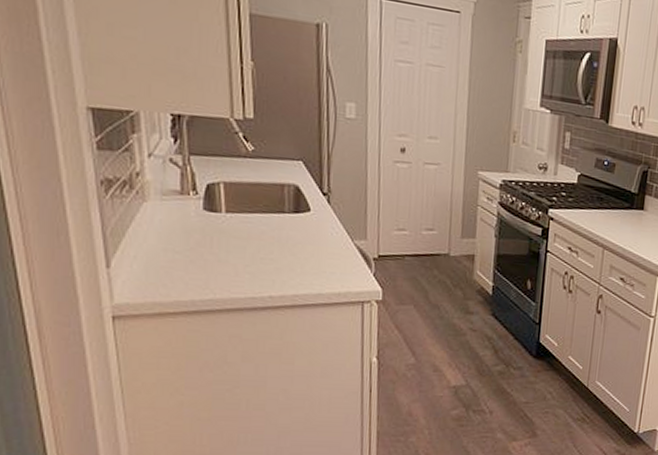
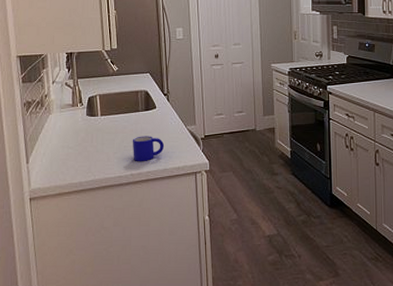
mug: none [272,246,321,281] -> present [132,136,165,161]

